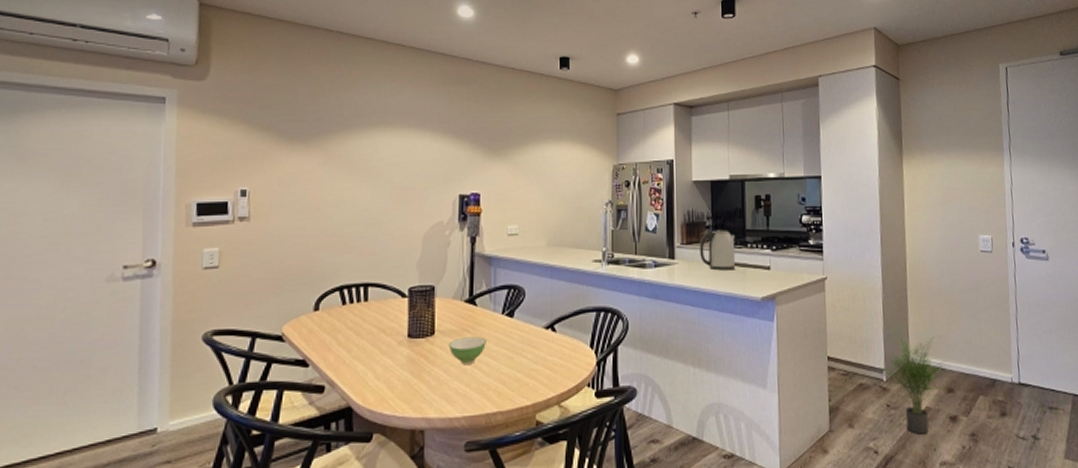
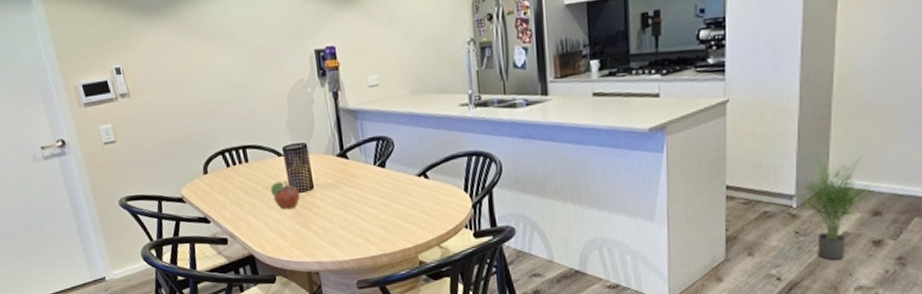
fruit: none [385,323,419,357] -> present [270,180,301,210]
bowl: present [448,337,486,366] -> none [328,188,363,215]
kettle: present [700,230,736,271] -> none [576,57,619,104]

